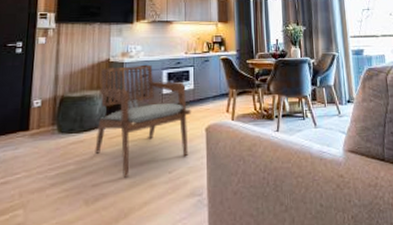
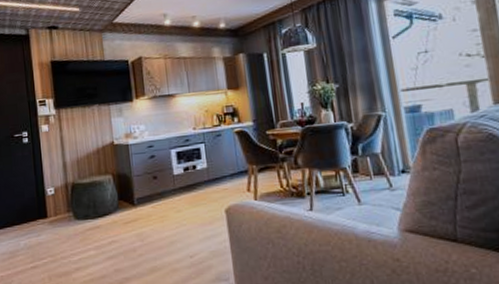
armchair: present [95,64,191,178] -> none [107,144,209,262]

